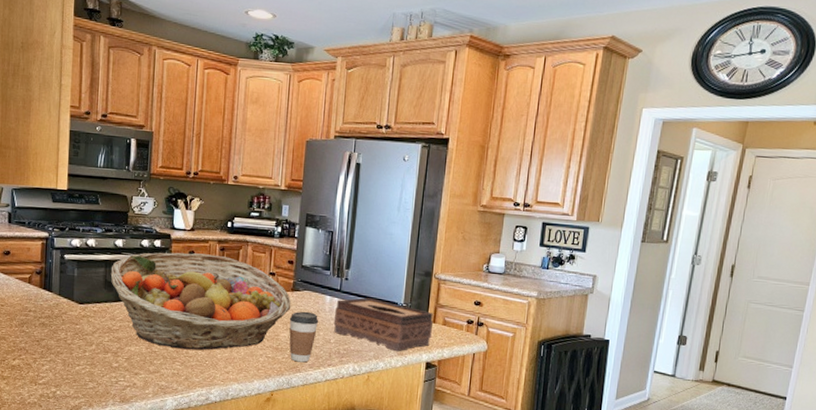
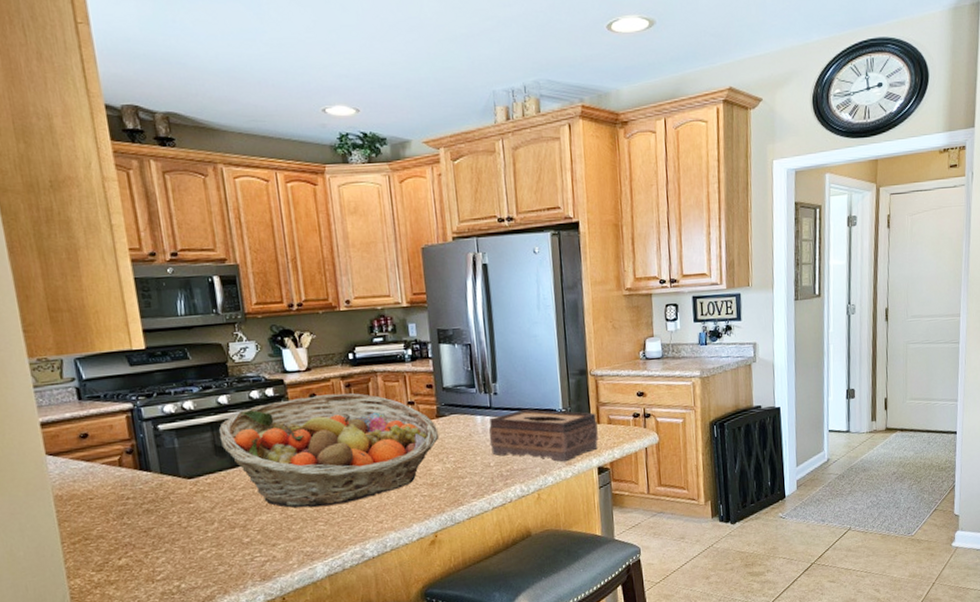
coffee cup: present [289,311,319,363] -> none [439,437,474,495]

